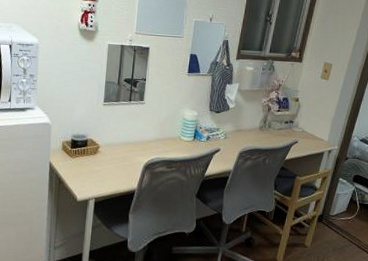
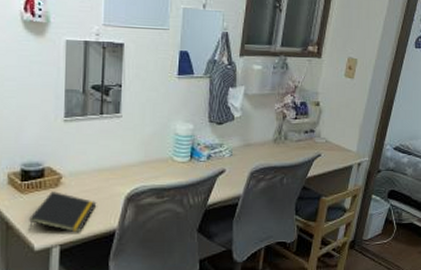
notepad: none [74,157,123,190] -> present [28,191,97,233]

